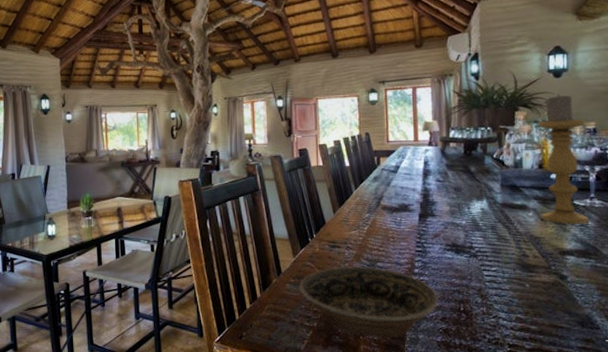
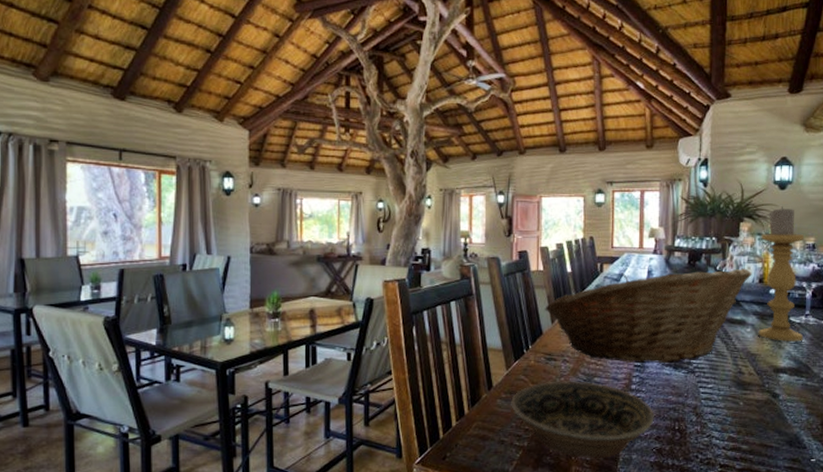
fruit basket: none [326,155,531,248] -> present [545,268,752,363]

